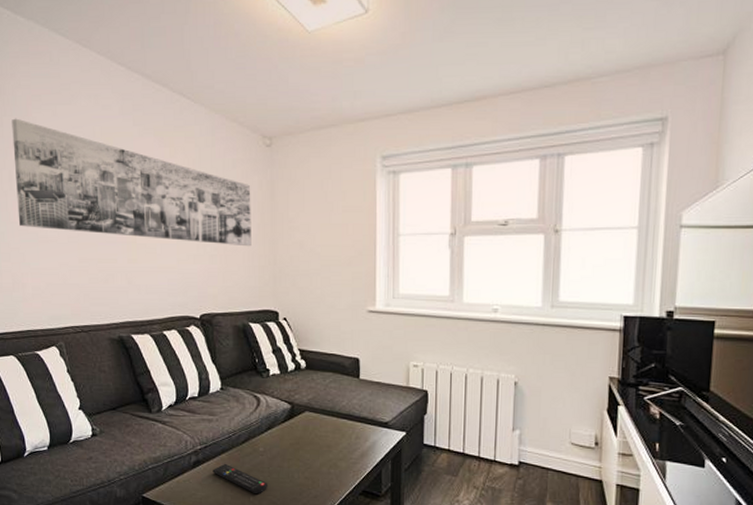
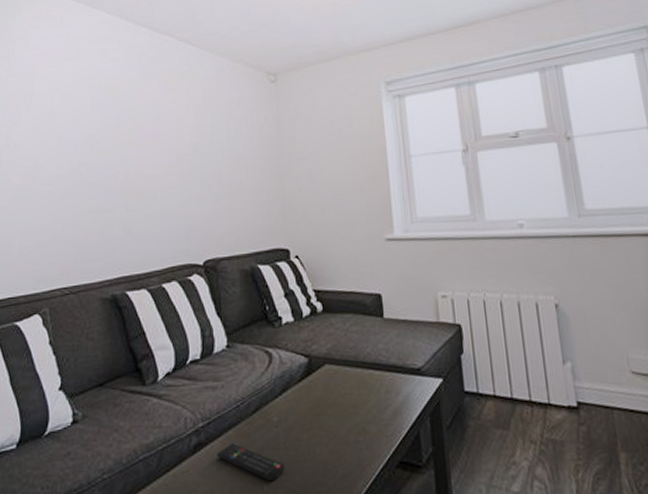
wall art: present [12,118,252,247] -> none [12,77,259,184]

